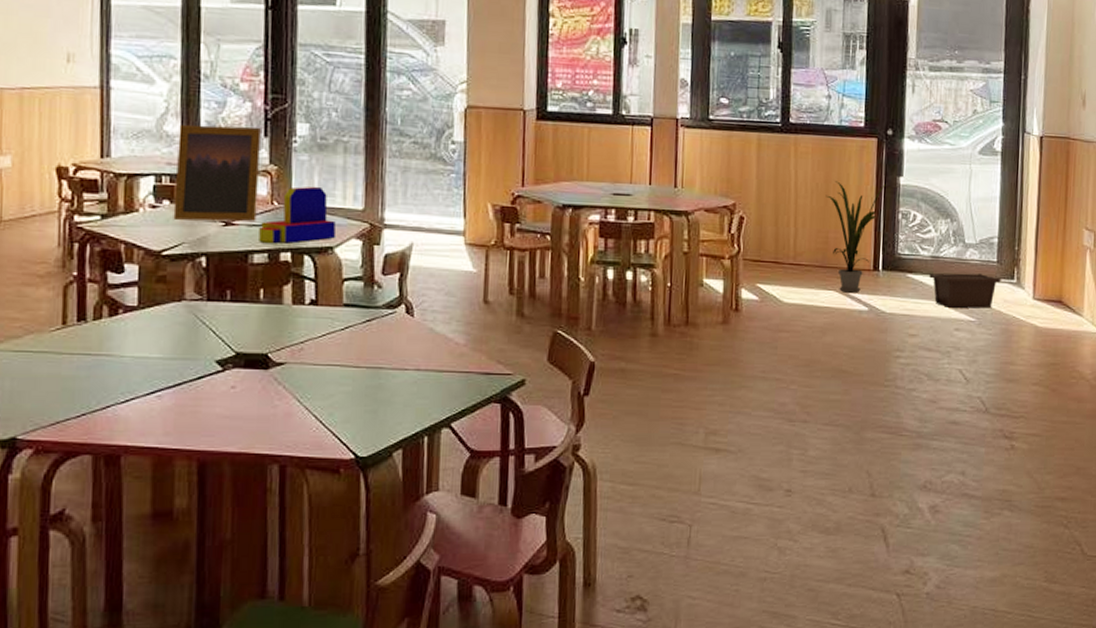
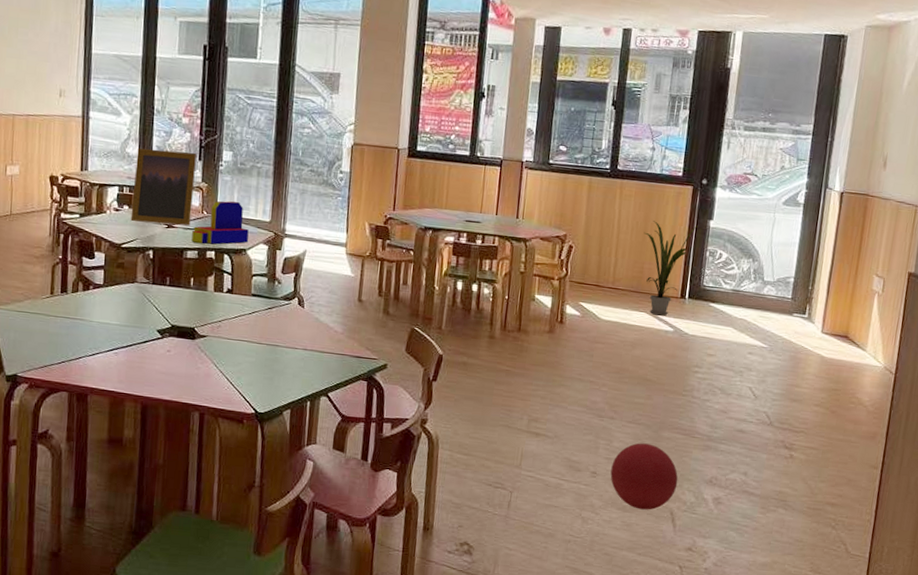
ball: none [808,448,888,530] -> present [610,443,678,510]
storage bin: present [929,273,1000,309] -> none [729,304,793,338]

